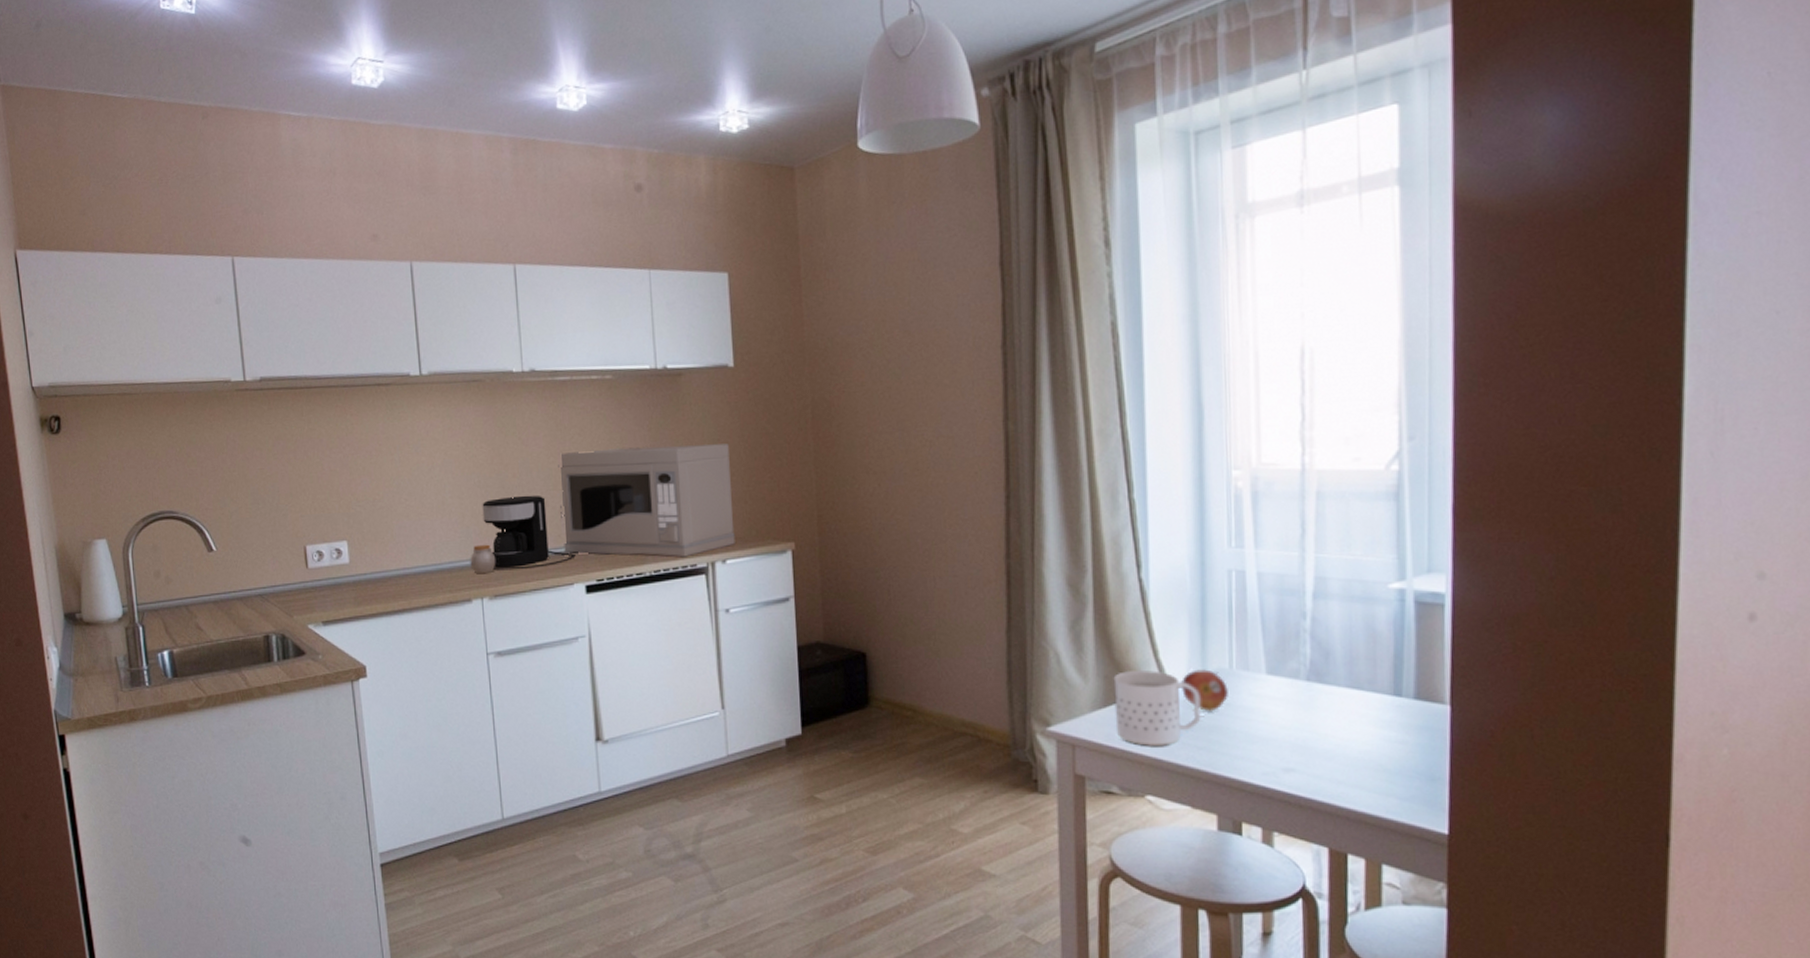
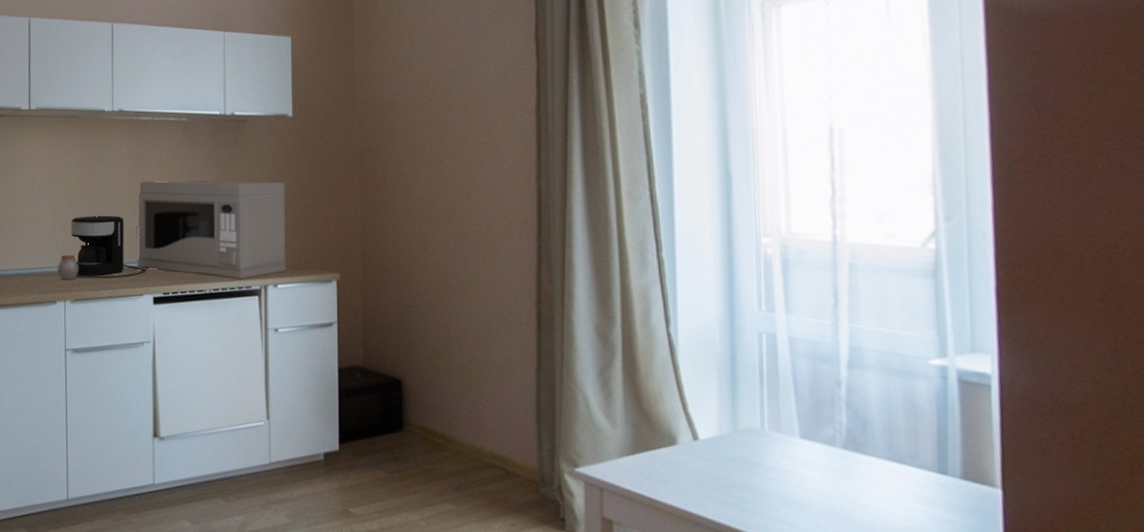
mug: present [1113,670,1201,747] -> none [642,421,732,499]
fruit: present [1182,669,1228,712] -> none [711,426,760,470]

